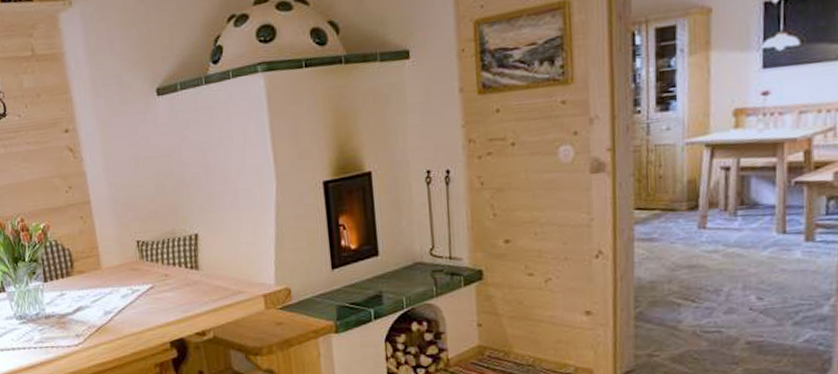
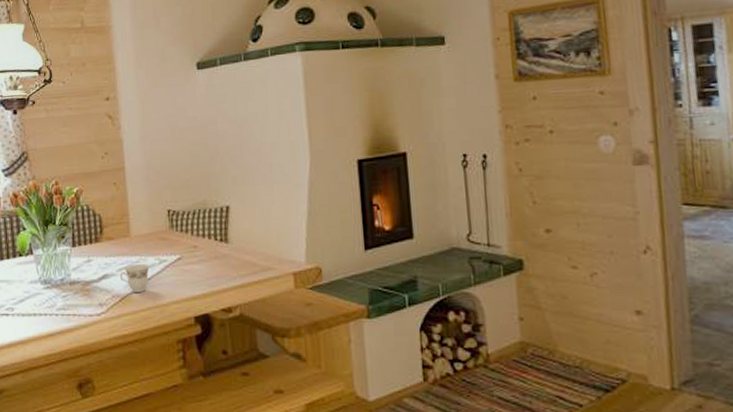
teacup: none [94,295,123,323] -> present [119,264,150,293]

